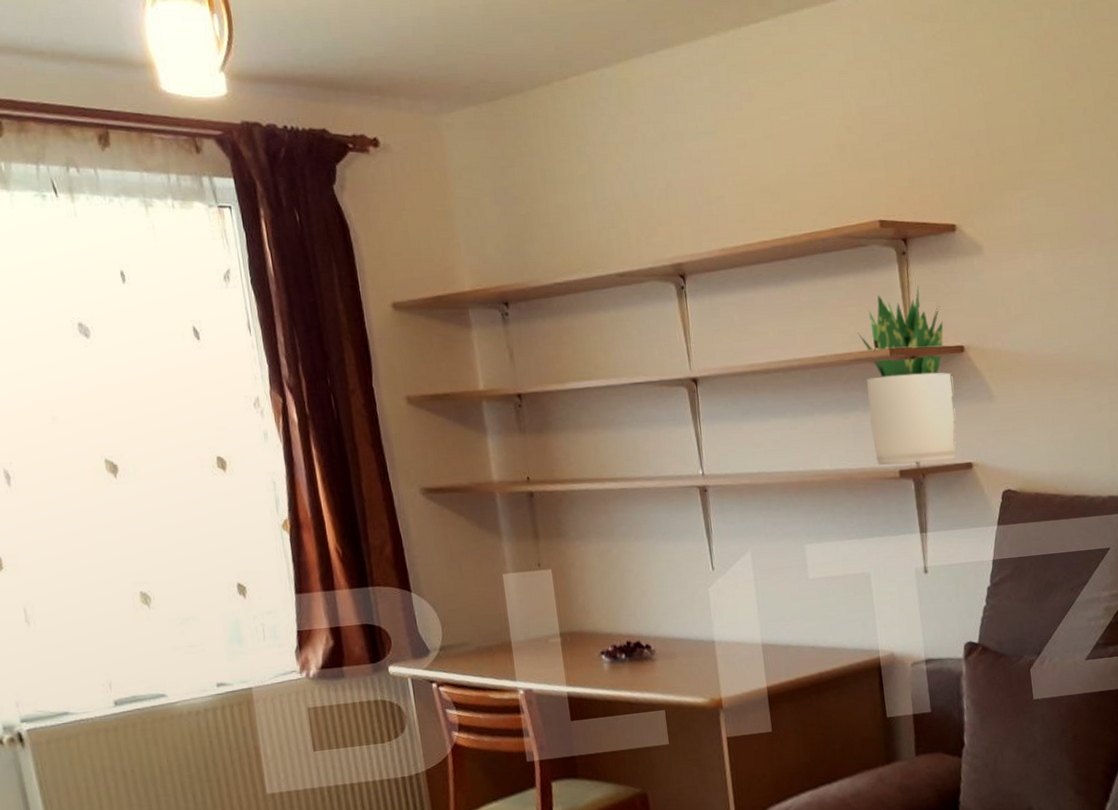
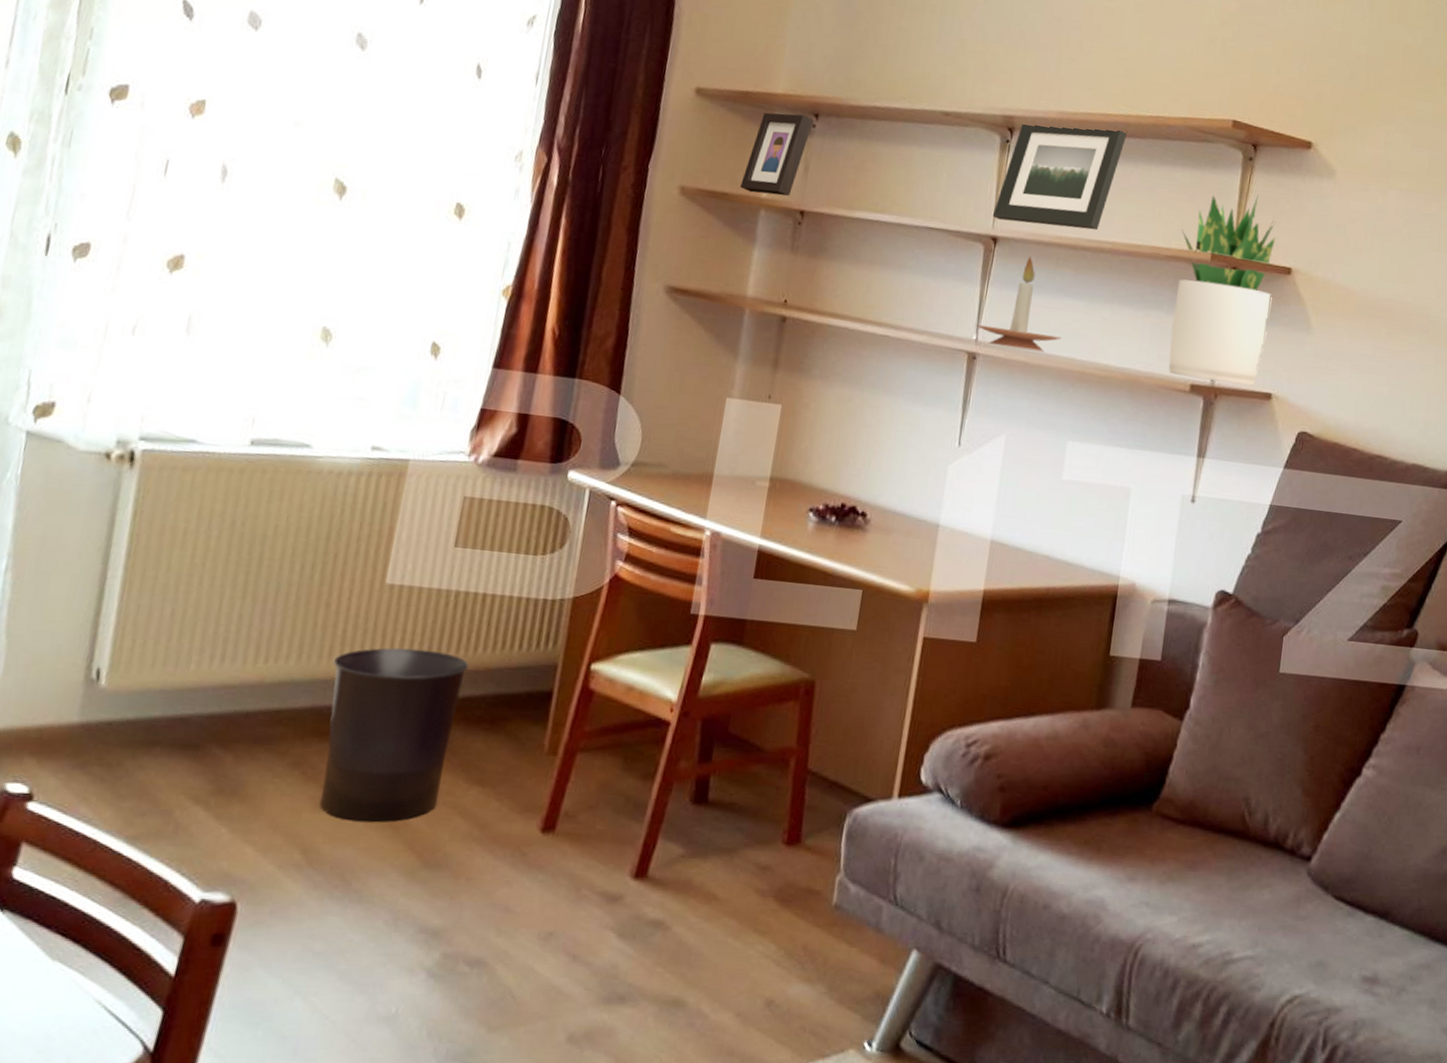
picture frame: none [457,305,506,388] -> present [740,112,813,196]
picture frame: none [686,253,788,362] -> present [992,124,1128,231]
candle holder: none [699,389,777,475] -> present [976,256,1062,352]

